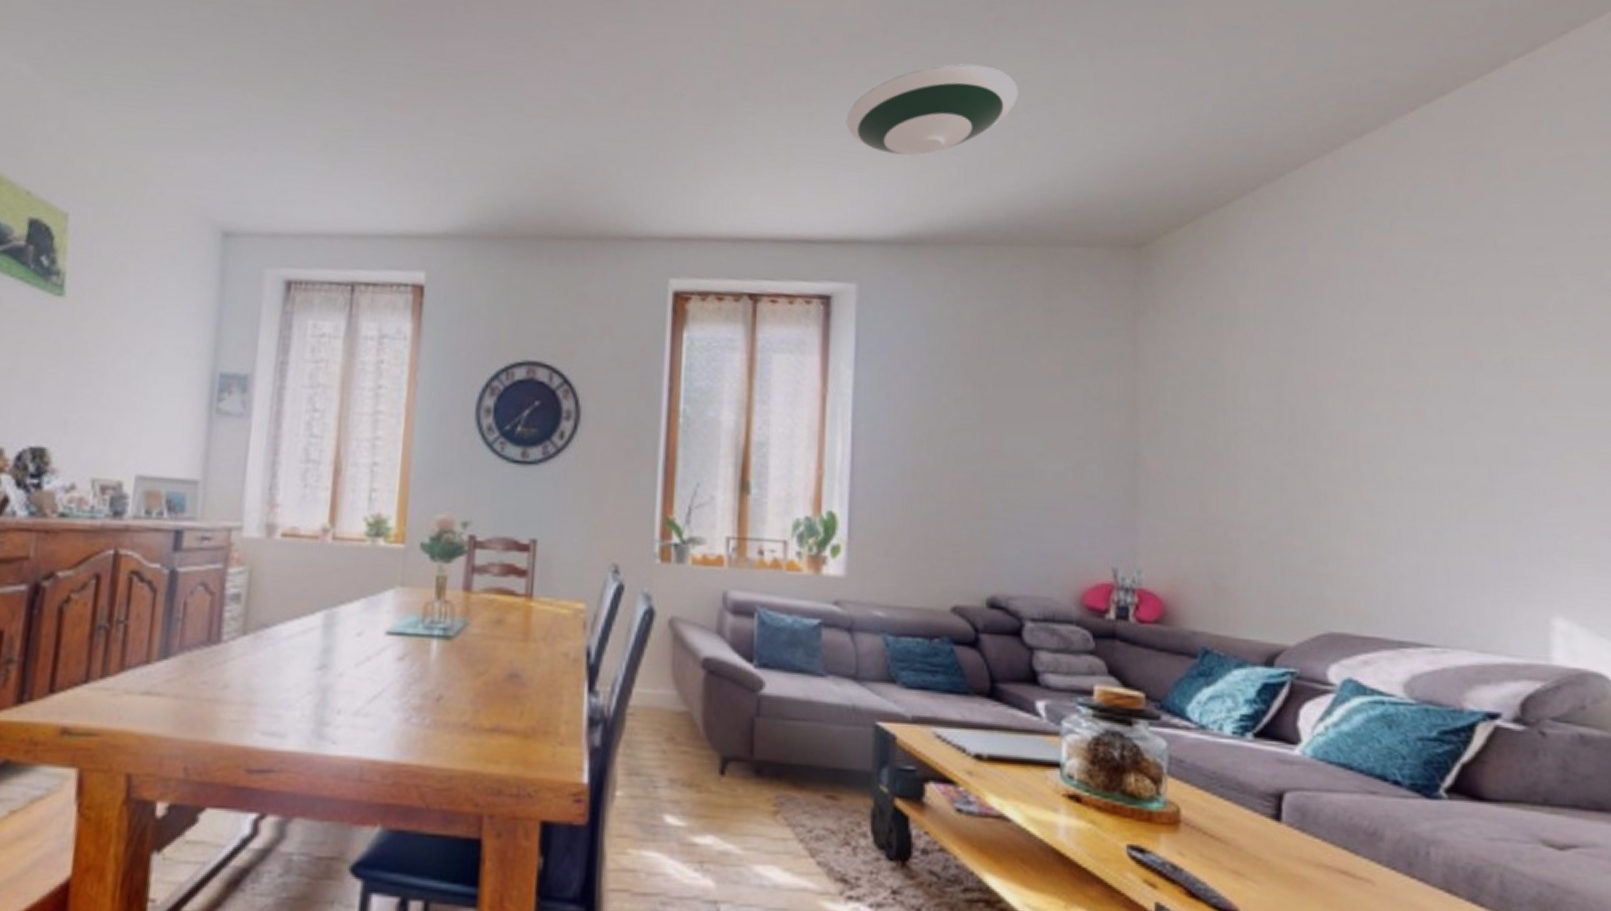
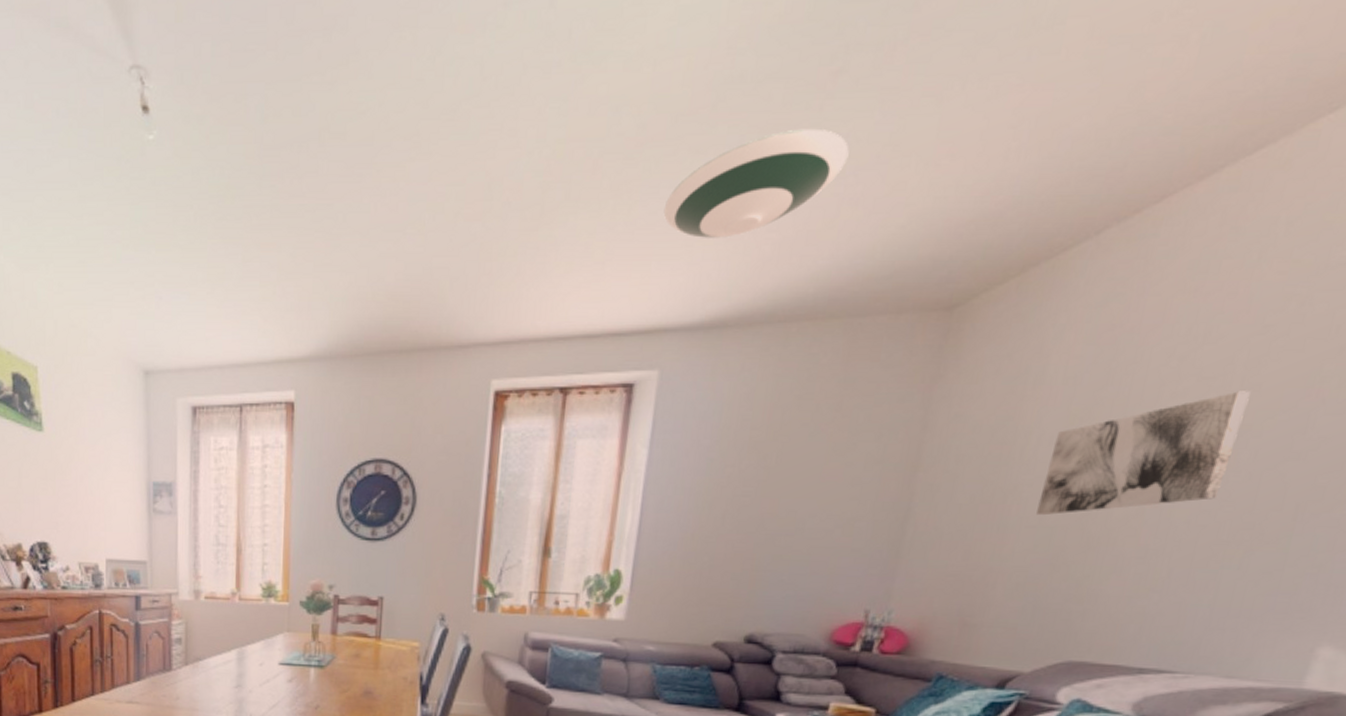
wall art: none [1260,348,1420,466] -> present [1036,391,1251,516]

